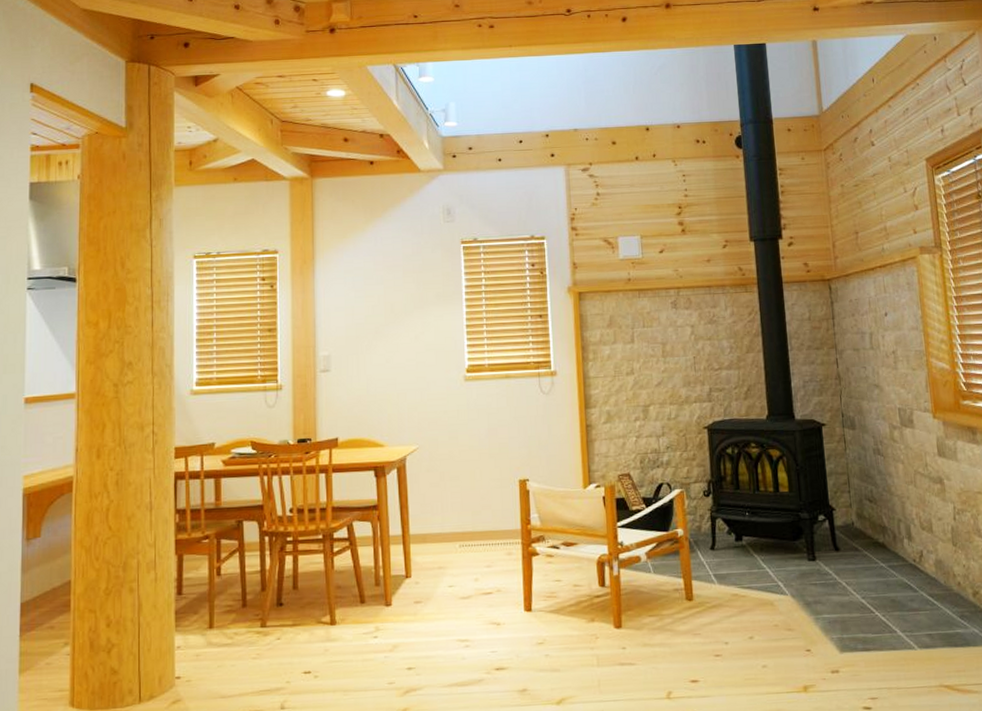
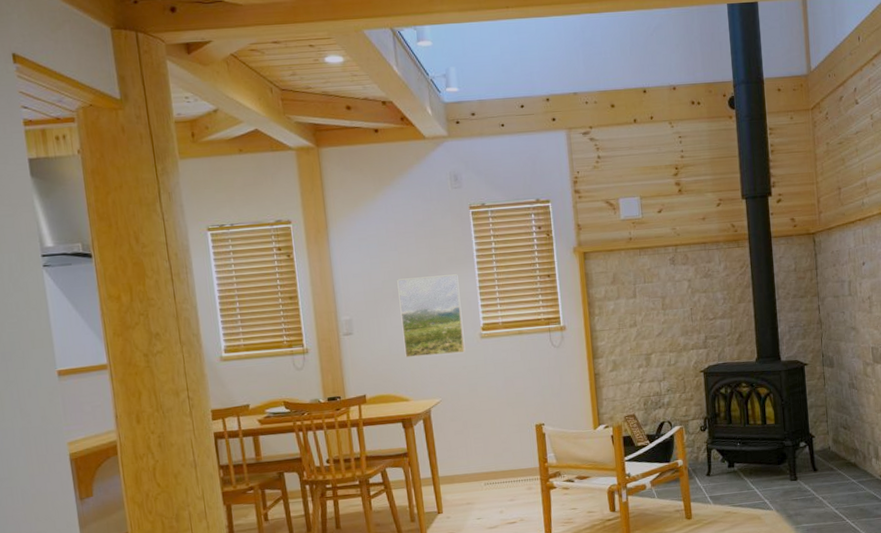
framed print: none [381,311,448,399] -> present [397,274,466,358]

